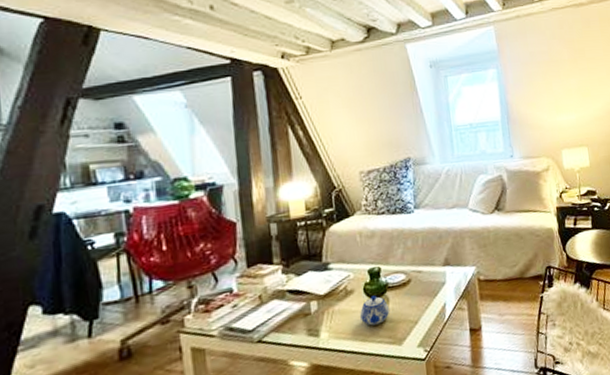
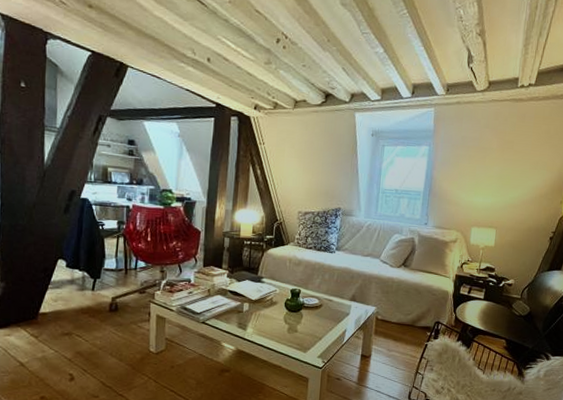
teapot: present [360,295,390,326] -> none [279,310,302,333]

